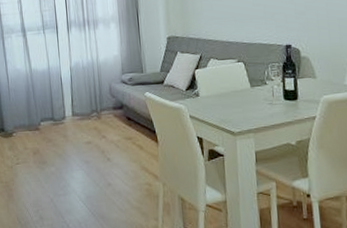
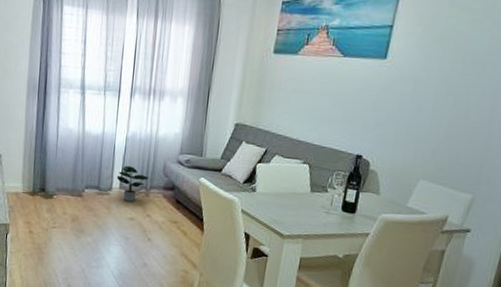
potted plant: none [67,93,98,127] -> present [116,166,149,202]

